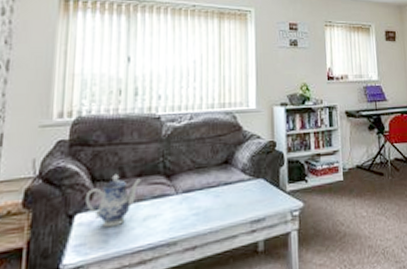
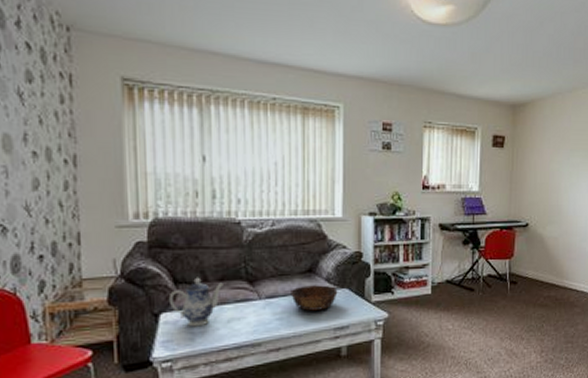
bowl: none [207,176,254,204] -> present [291,285,338,311]

